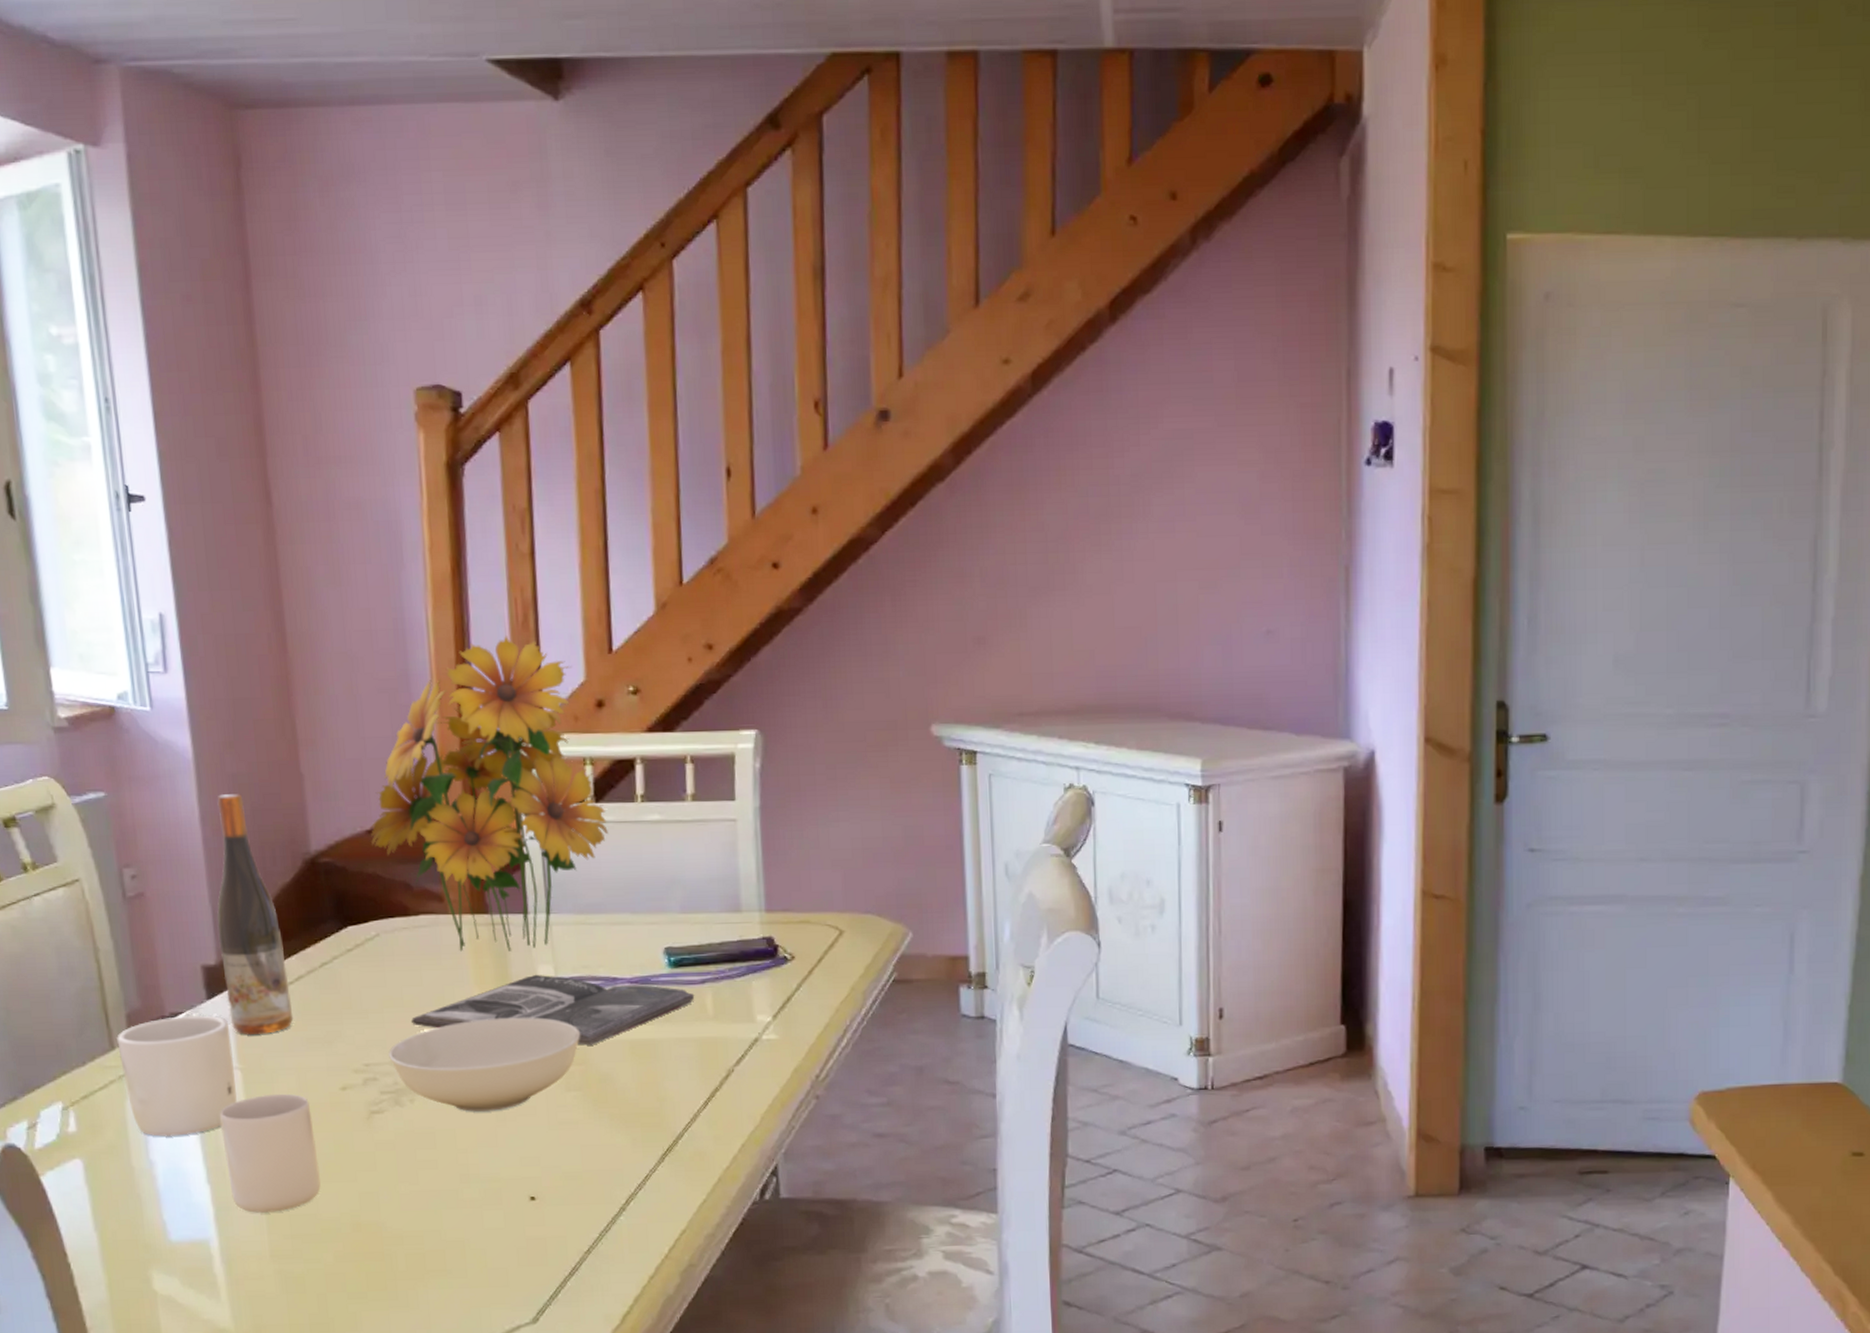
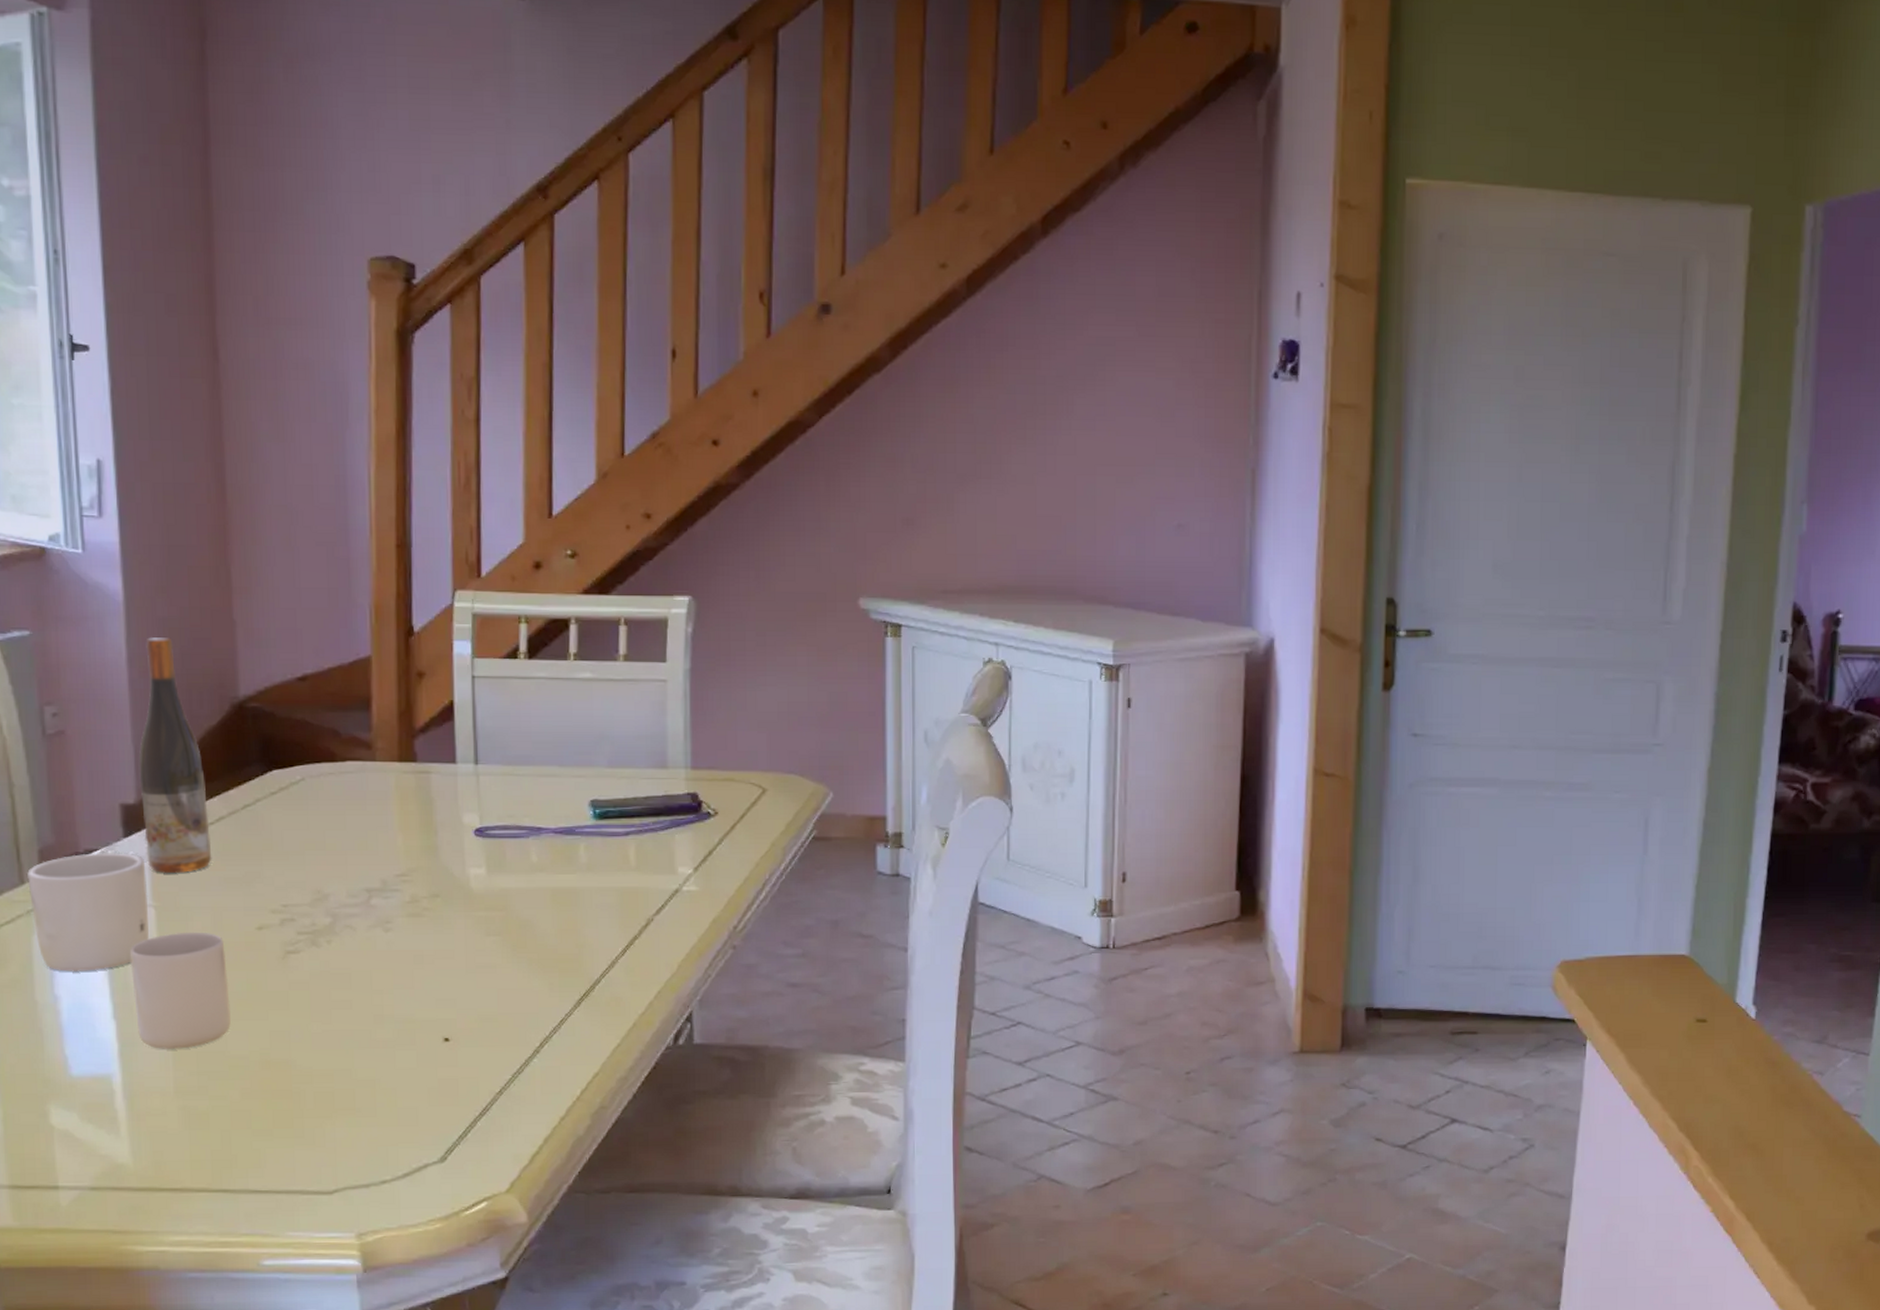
flower bouquet: present [370,636,608,952] -> none [300,497,540,799]
bowl: present [388,1017,581,1112] -> none [308,863,503,954]
magazine: present [410,974,695,1046] -> none [332,822,618,892]

